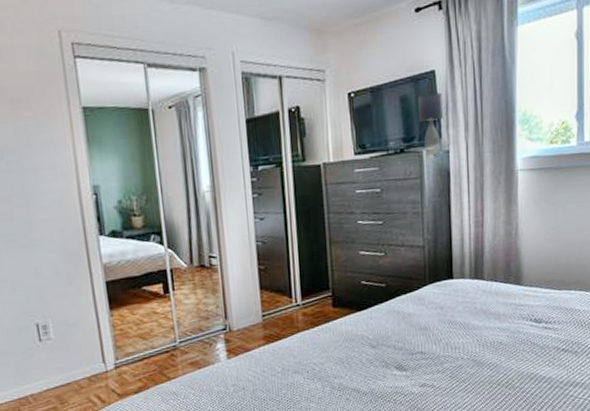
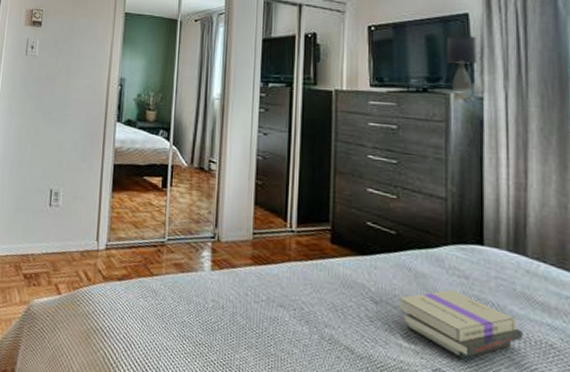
books: none [392,320,482,372] -> present [399,289,524,360]

